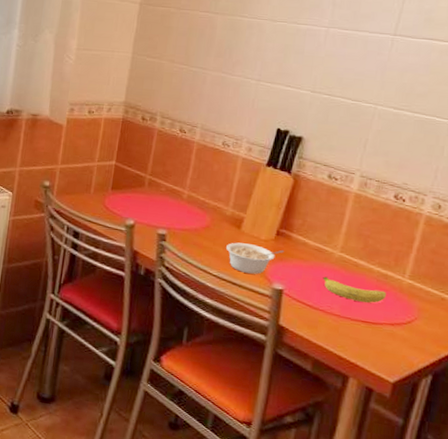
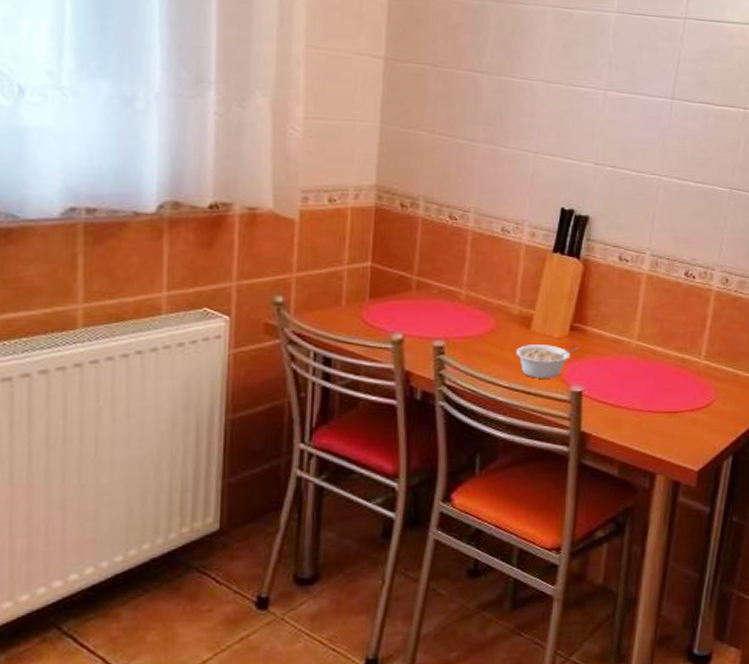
fruit: present [323,276,386,303] -> none [622,369,685,391]

